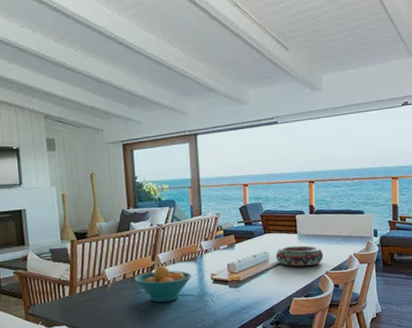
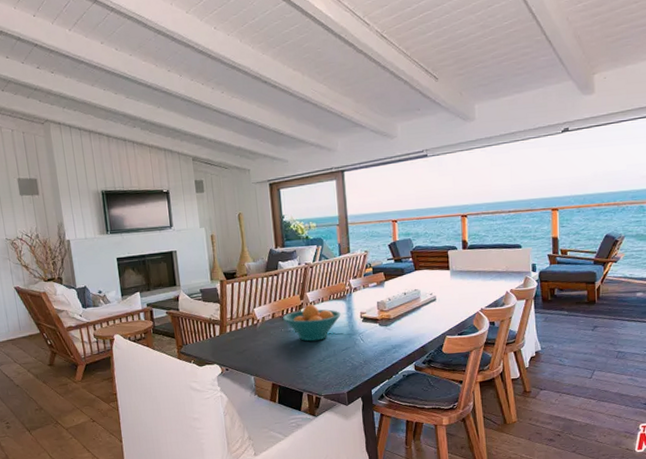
decorative bowl: present [275,245,324,267] -> none [427,282,478,304]

